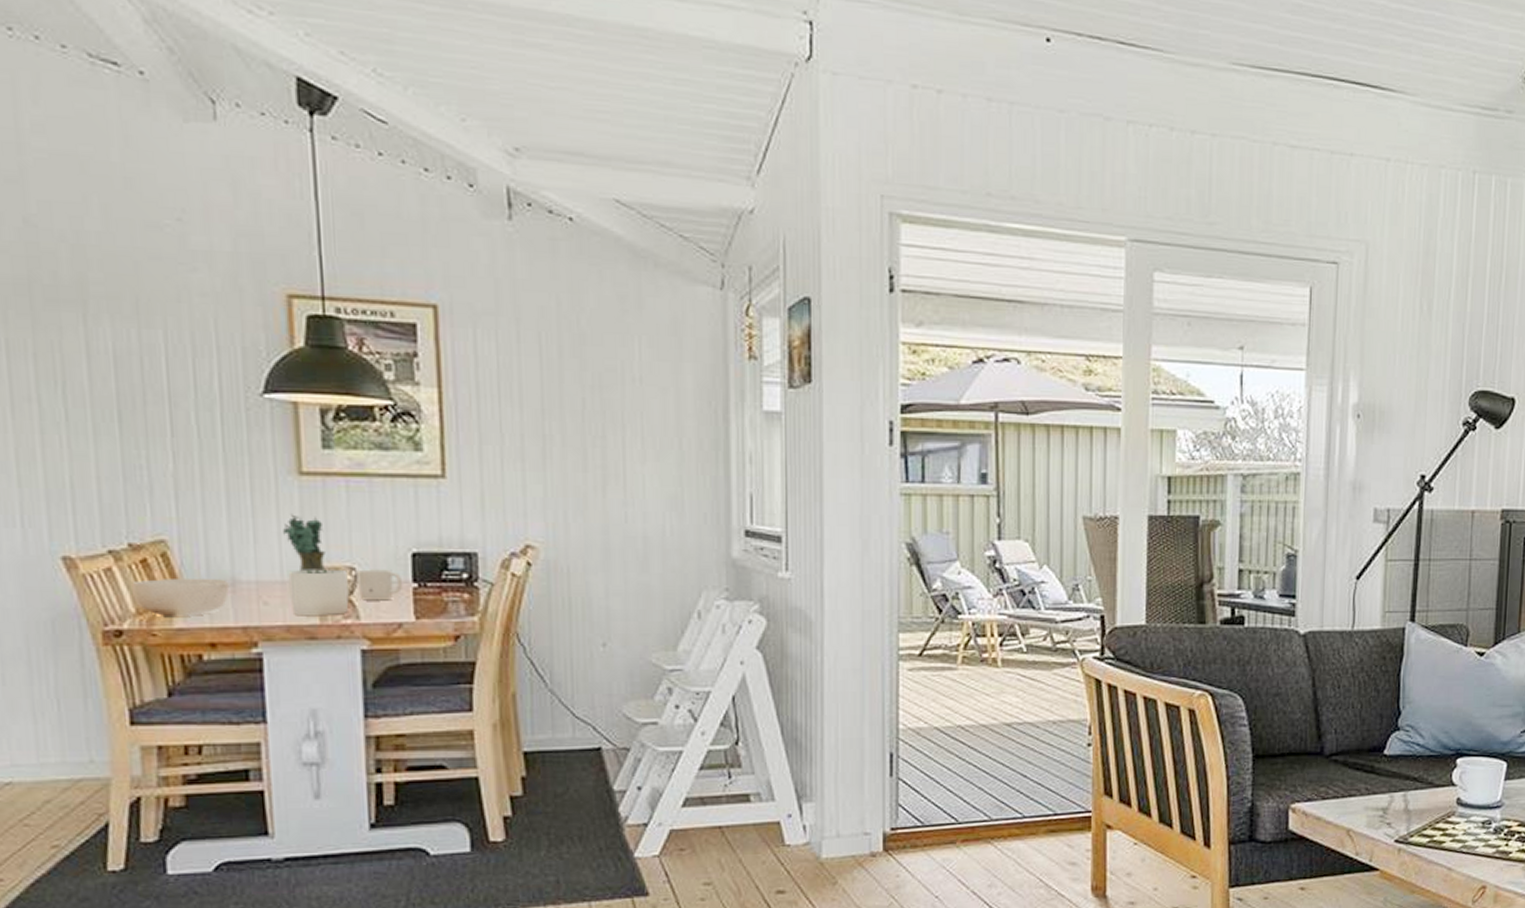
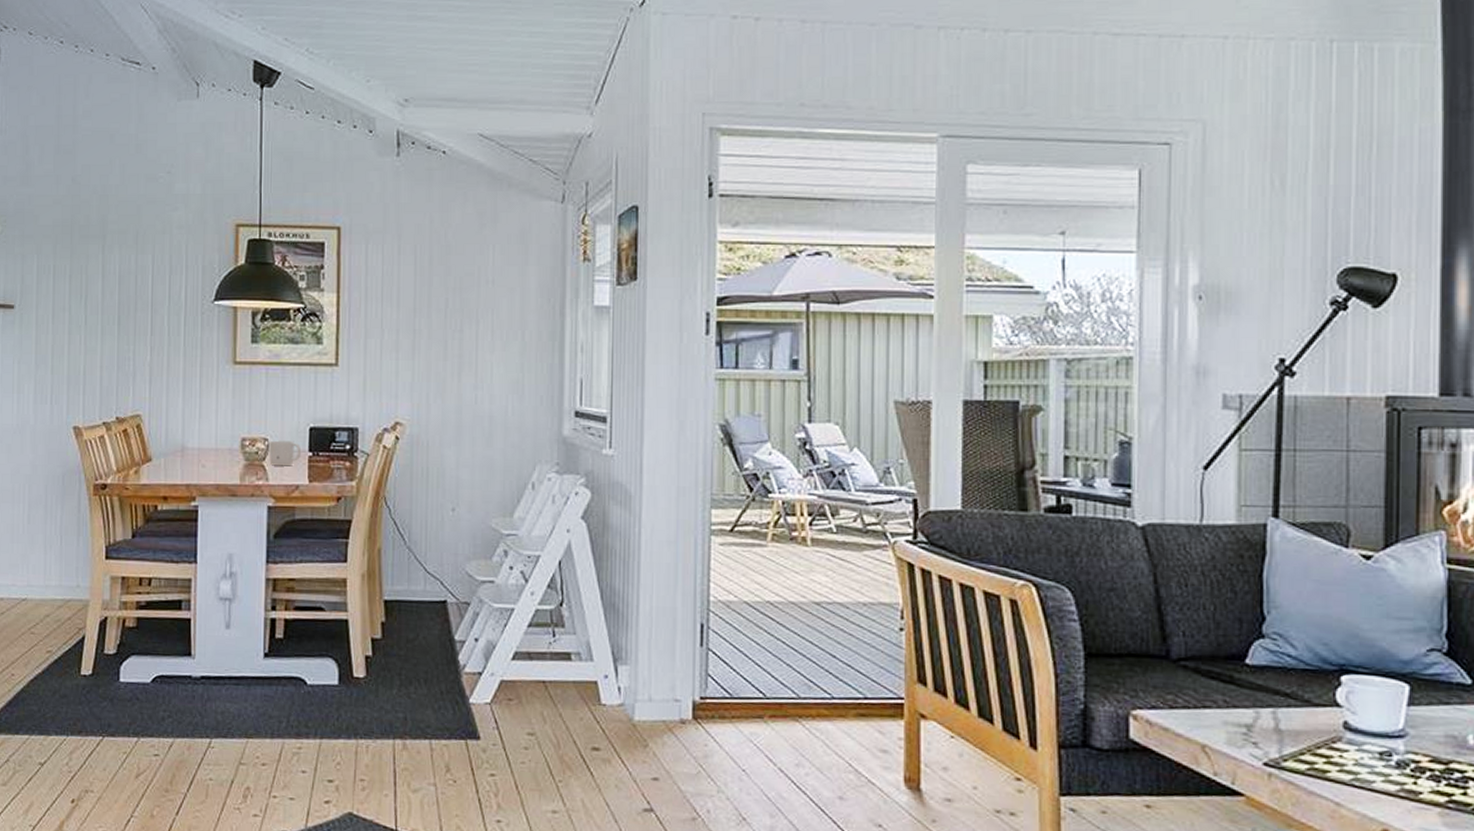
bowl: present [130,577,230,616] -> none [115,444,180,475]
vase: present [283,514,325,572] -> none [220,395,248,442]
planter: present [288,569,349,616] -> none [220,439,262,478]

